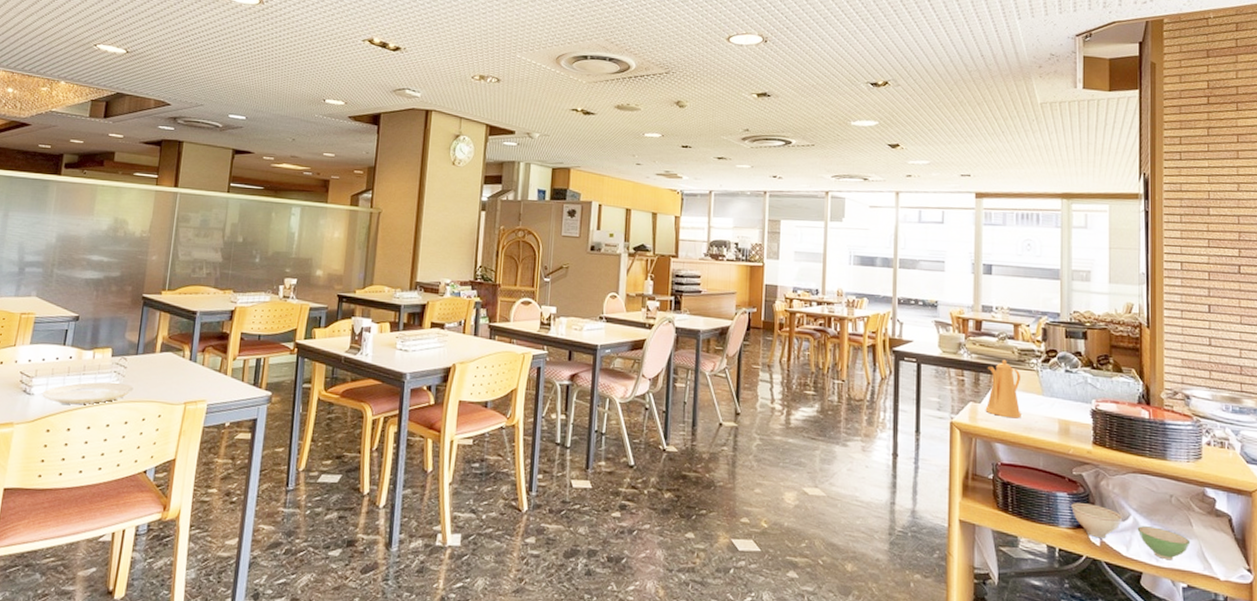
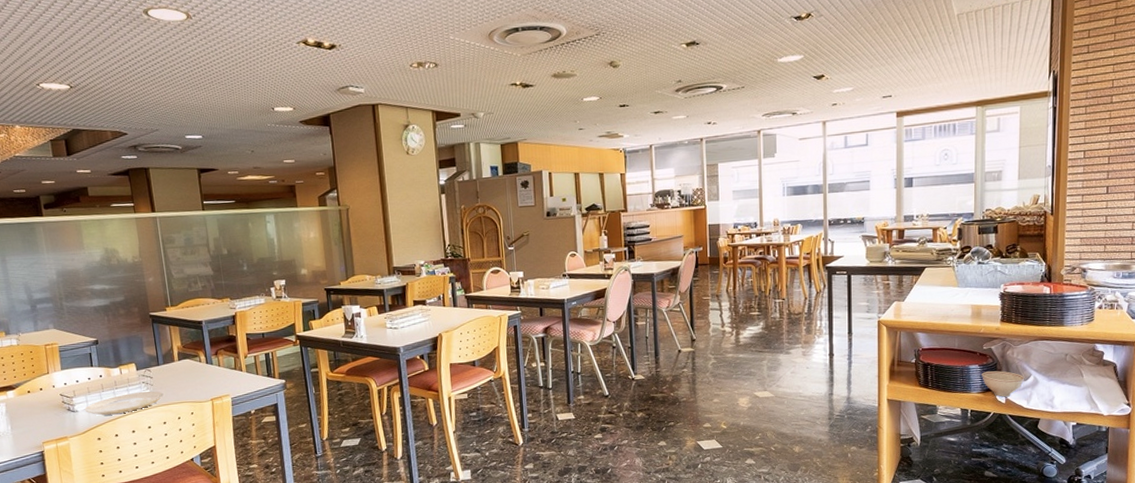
coffee pot: present [985,359,1021,419] -> none [908,261,939,310]
bowl: present [1137,526,1191,561] -> none [1036,381,1081,406]

